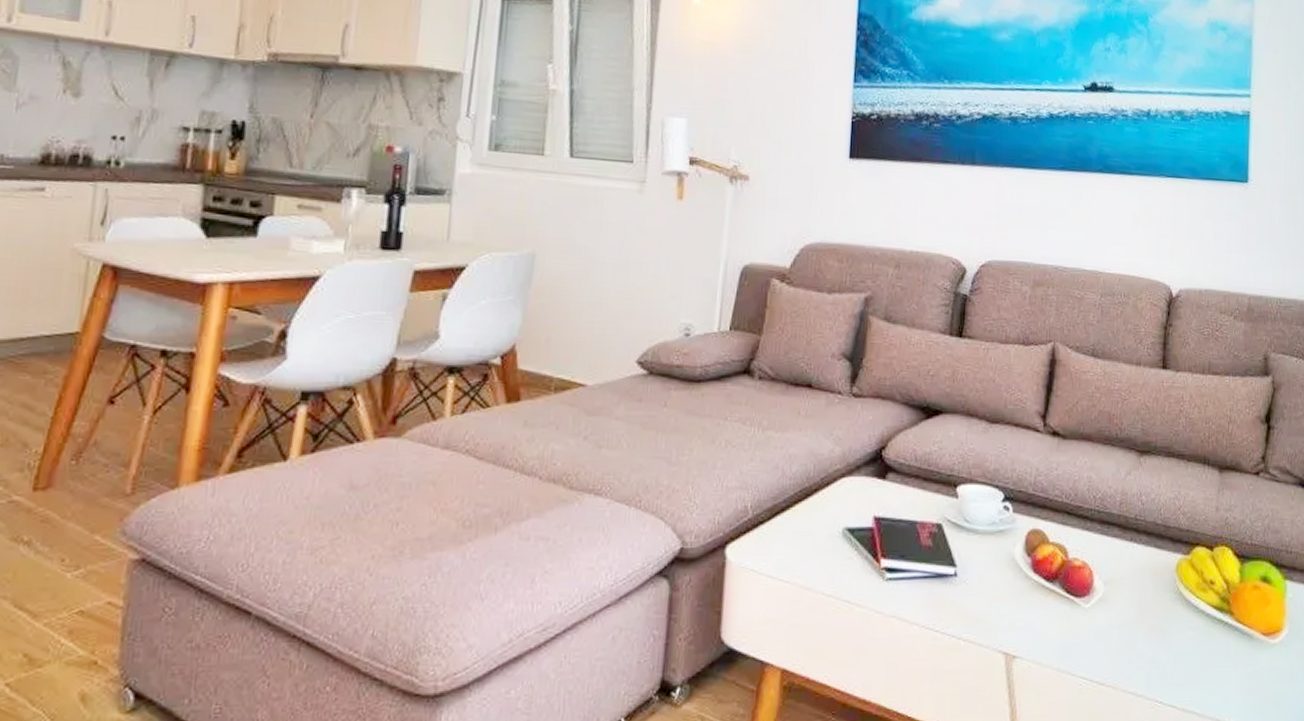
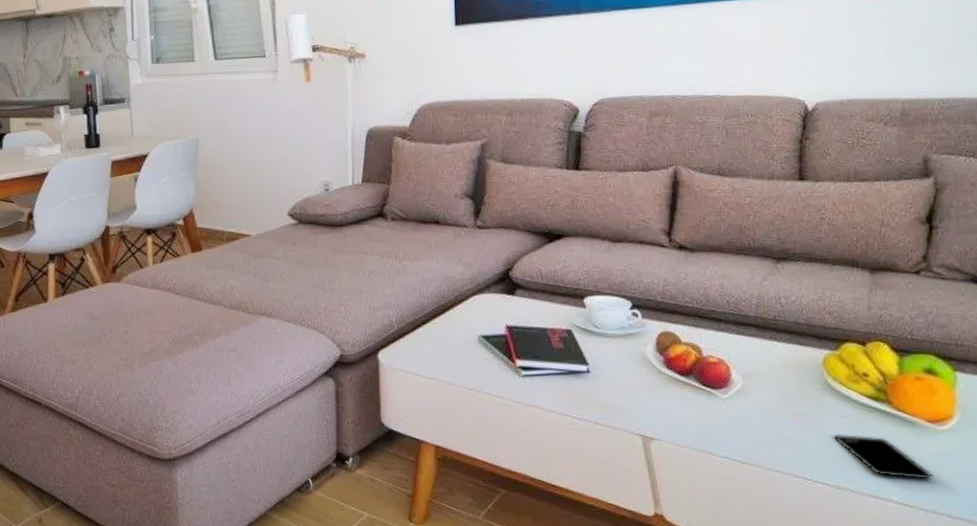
smartphone: none [1184,648,1267,699] -> present [835,433,935,479]

